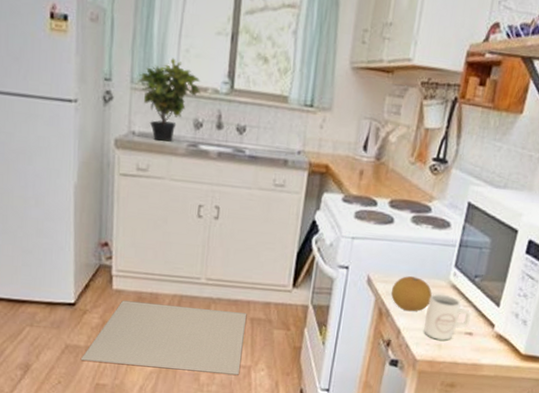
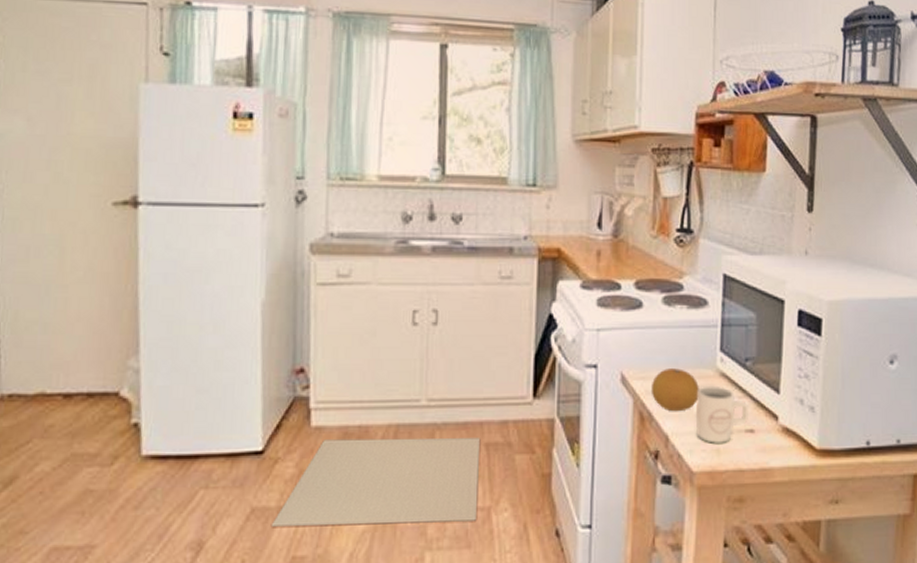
potted plant: present [138,58,201,142] -> none [335,148,409,240]

